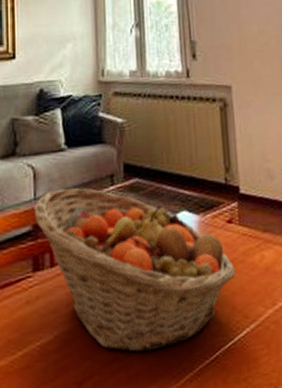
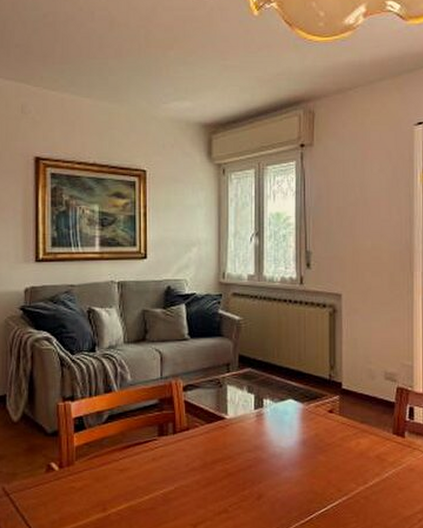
fruit basket: present [32,187,236,352] -> none [159,371,333,508]

